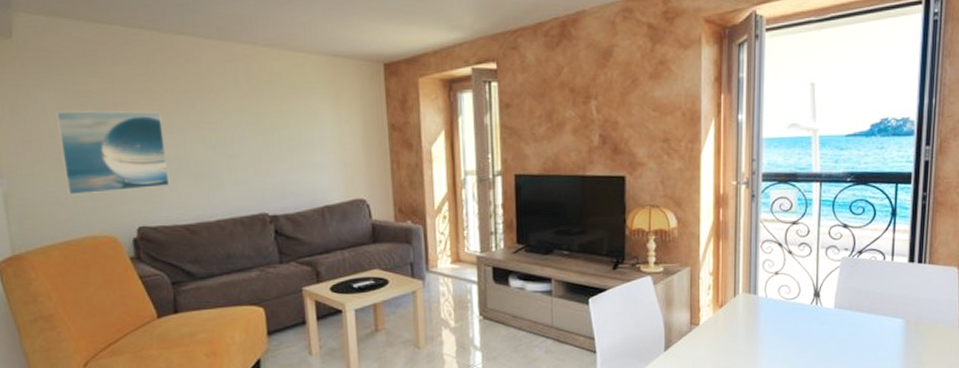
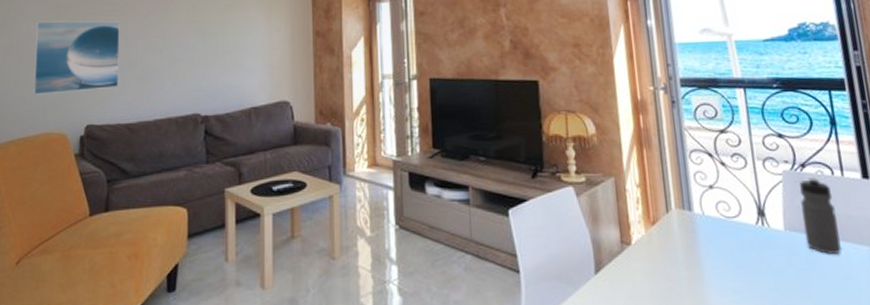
water bottle: none [850,262,881,328] -> present [799,177,843,256]

